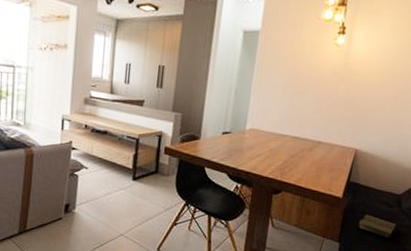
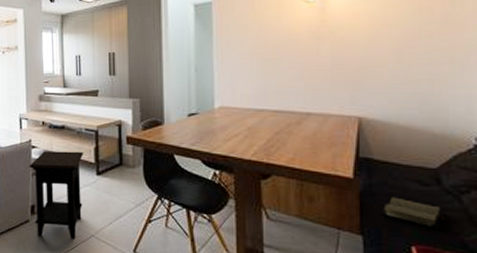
side table: none [67,153,123,238] -> present [29,151,84,240]

